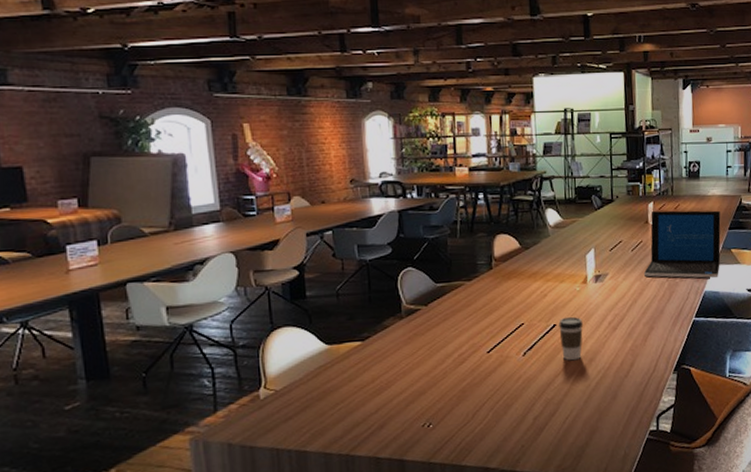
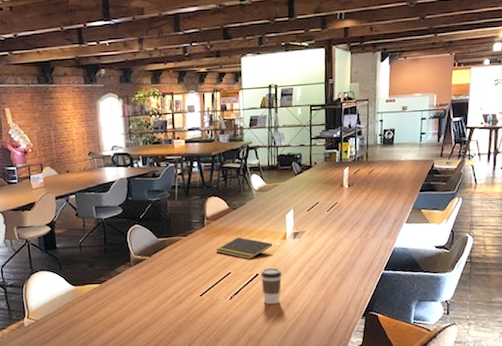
notepad: none [505,281,572,308] -> present [215,237,273,260]
laptop: present [643,210,721,278] -> none [337,174,412,236]

